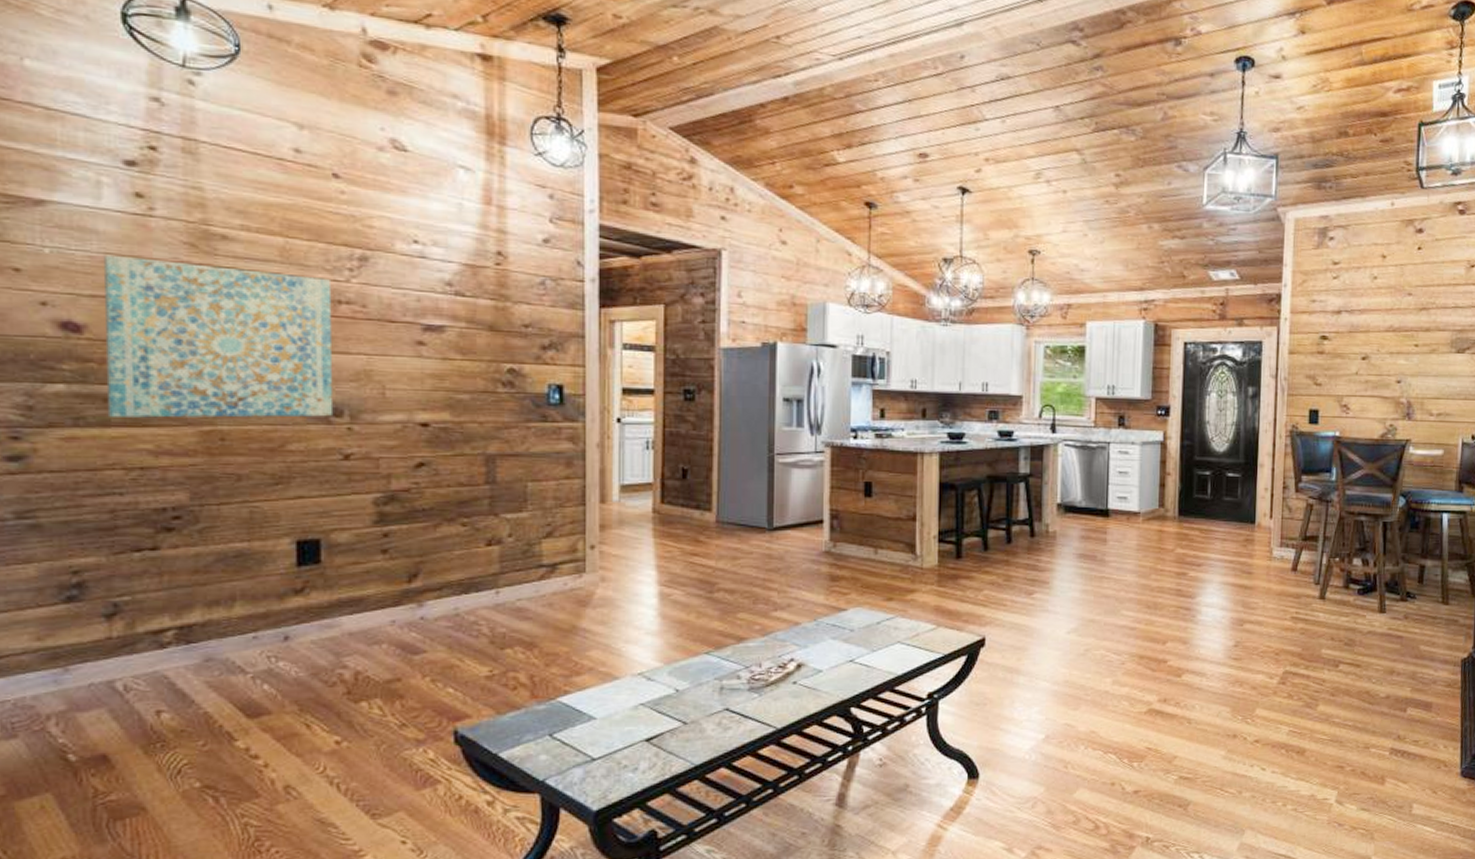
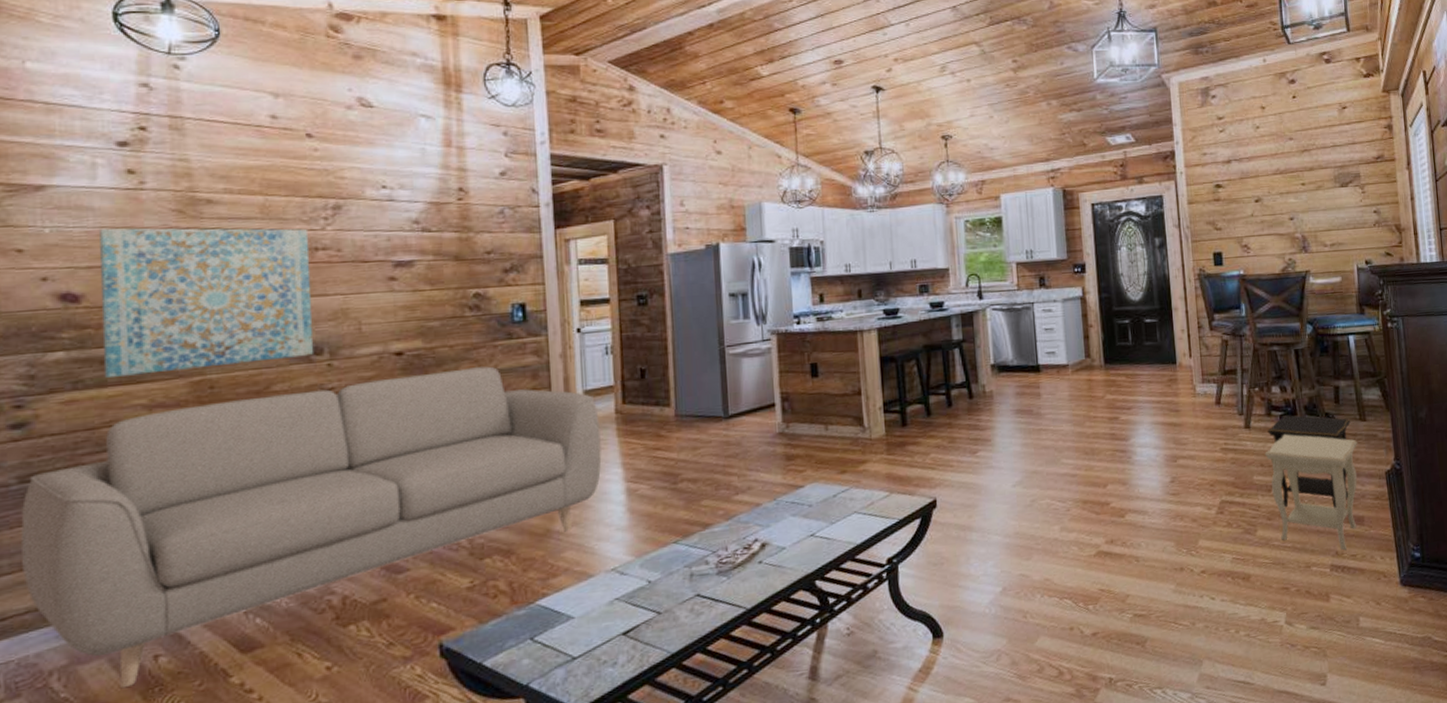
sofa: none [18,448,635,741] -> present [21,366,602,689]
side table: none [1337,590,1437,735] -> present [1265,415,1358,551]

